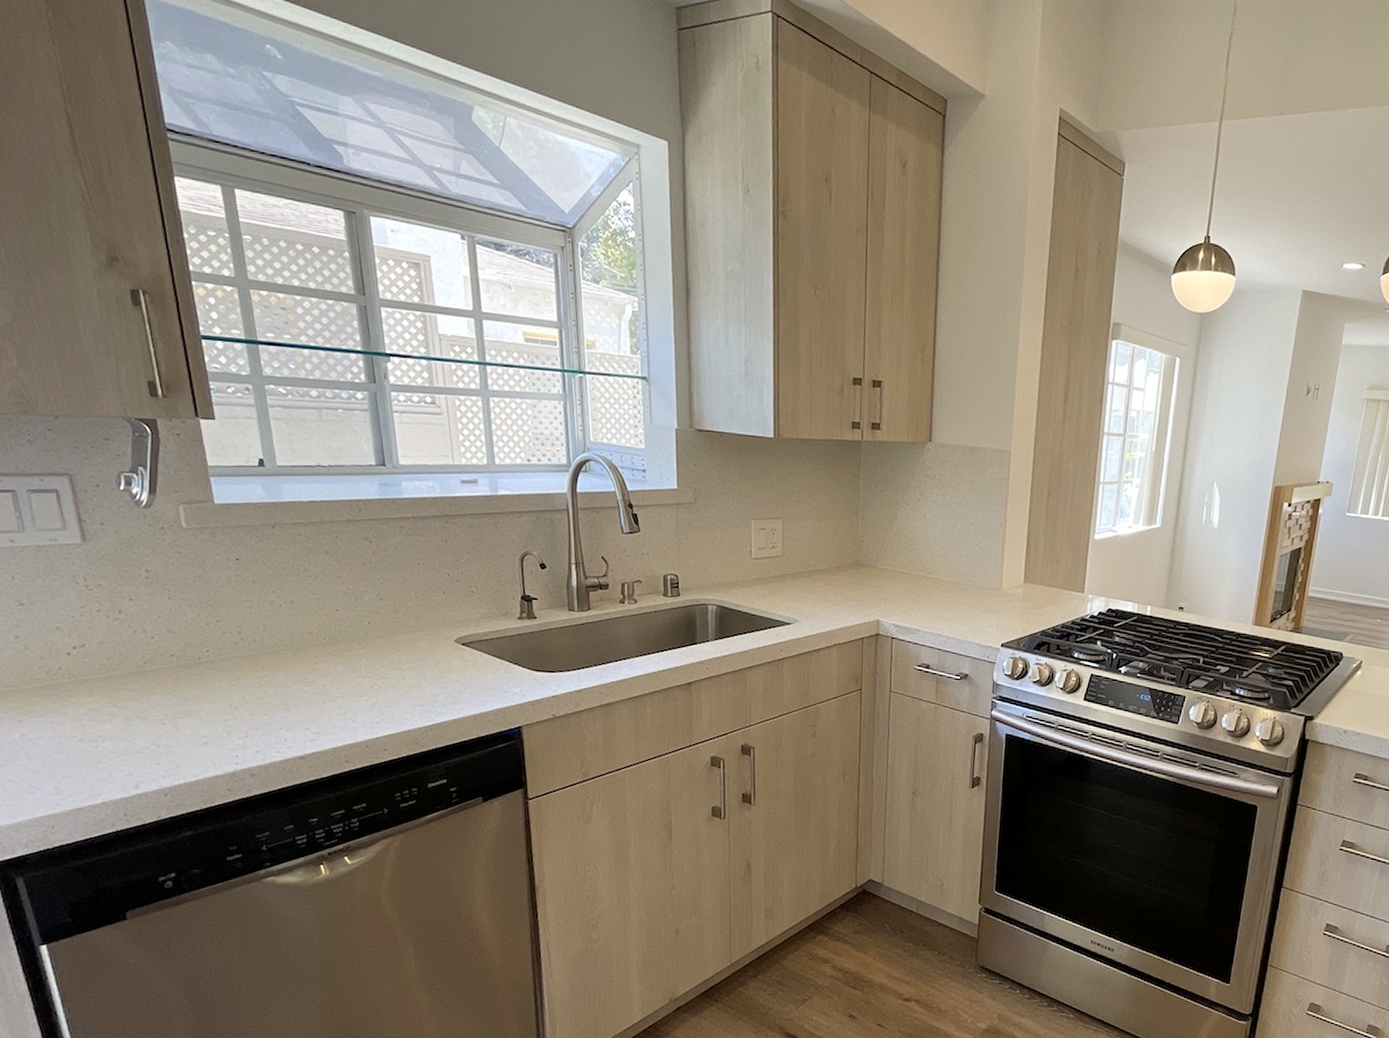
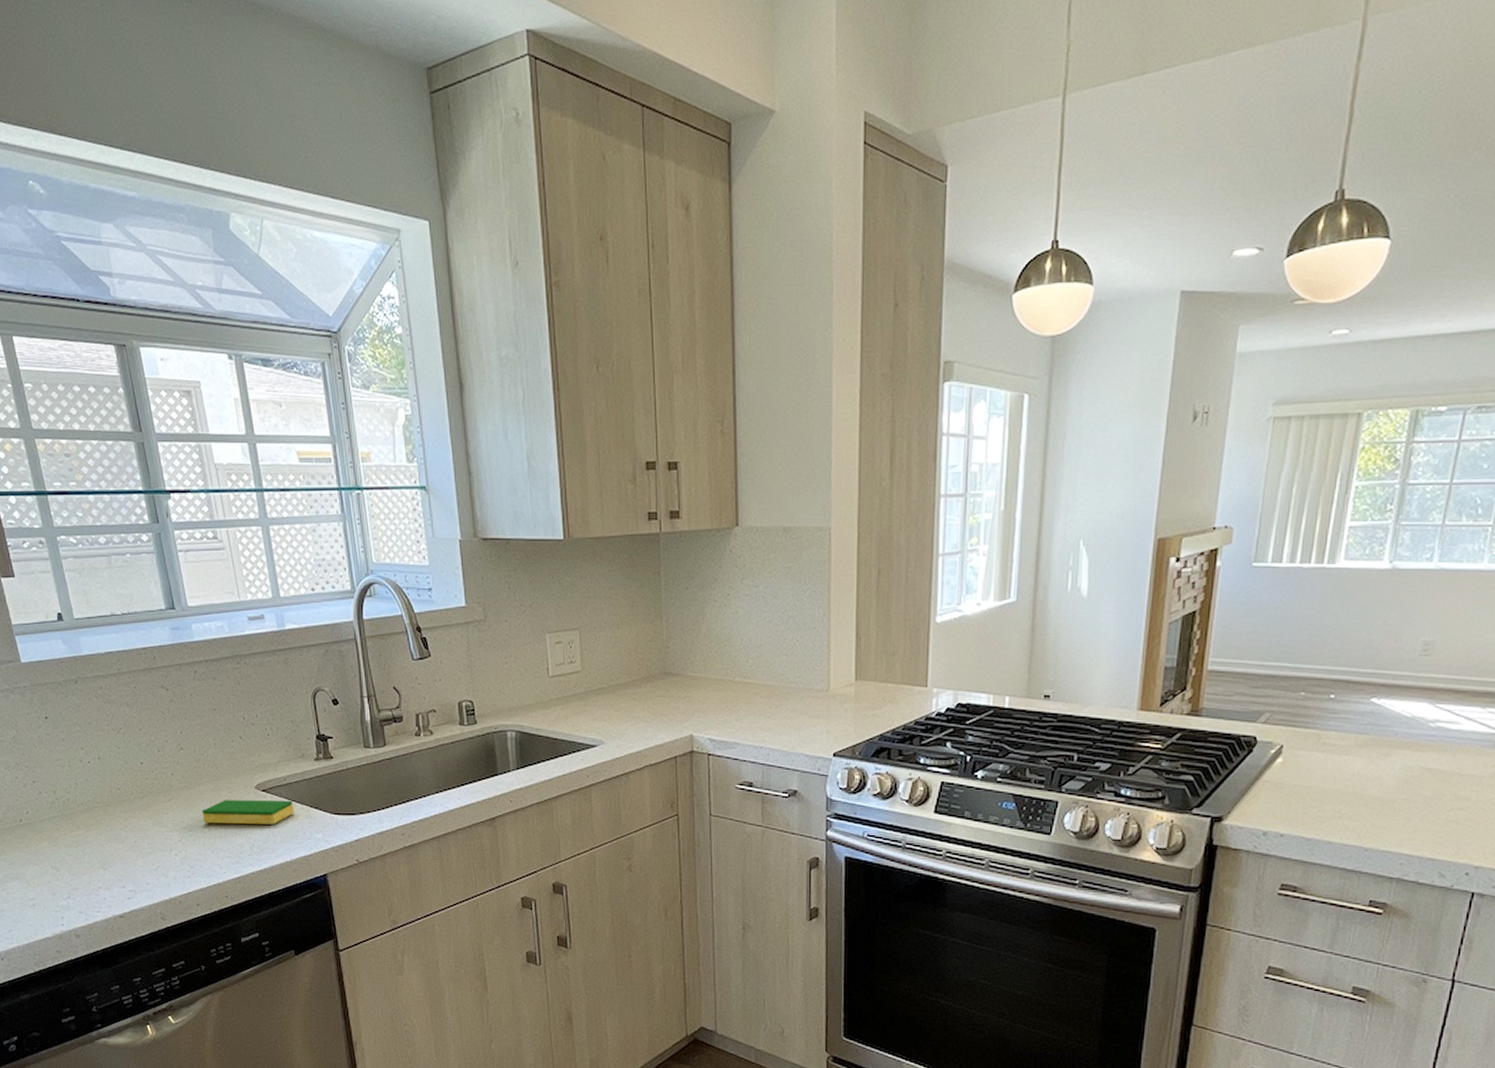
dish sponge: none [397,650,494,677] -> present [202,800,295,825]

